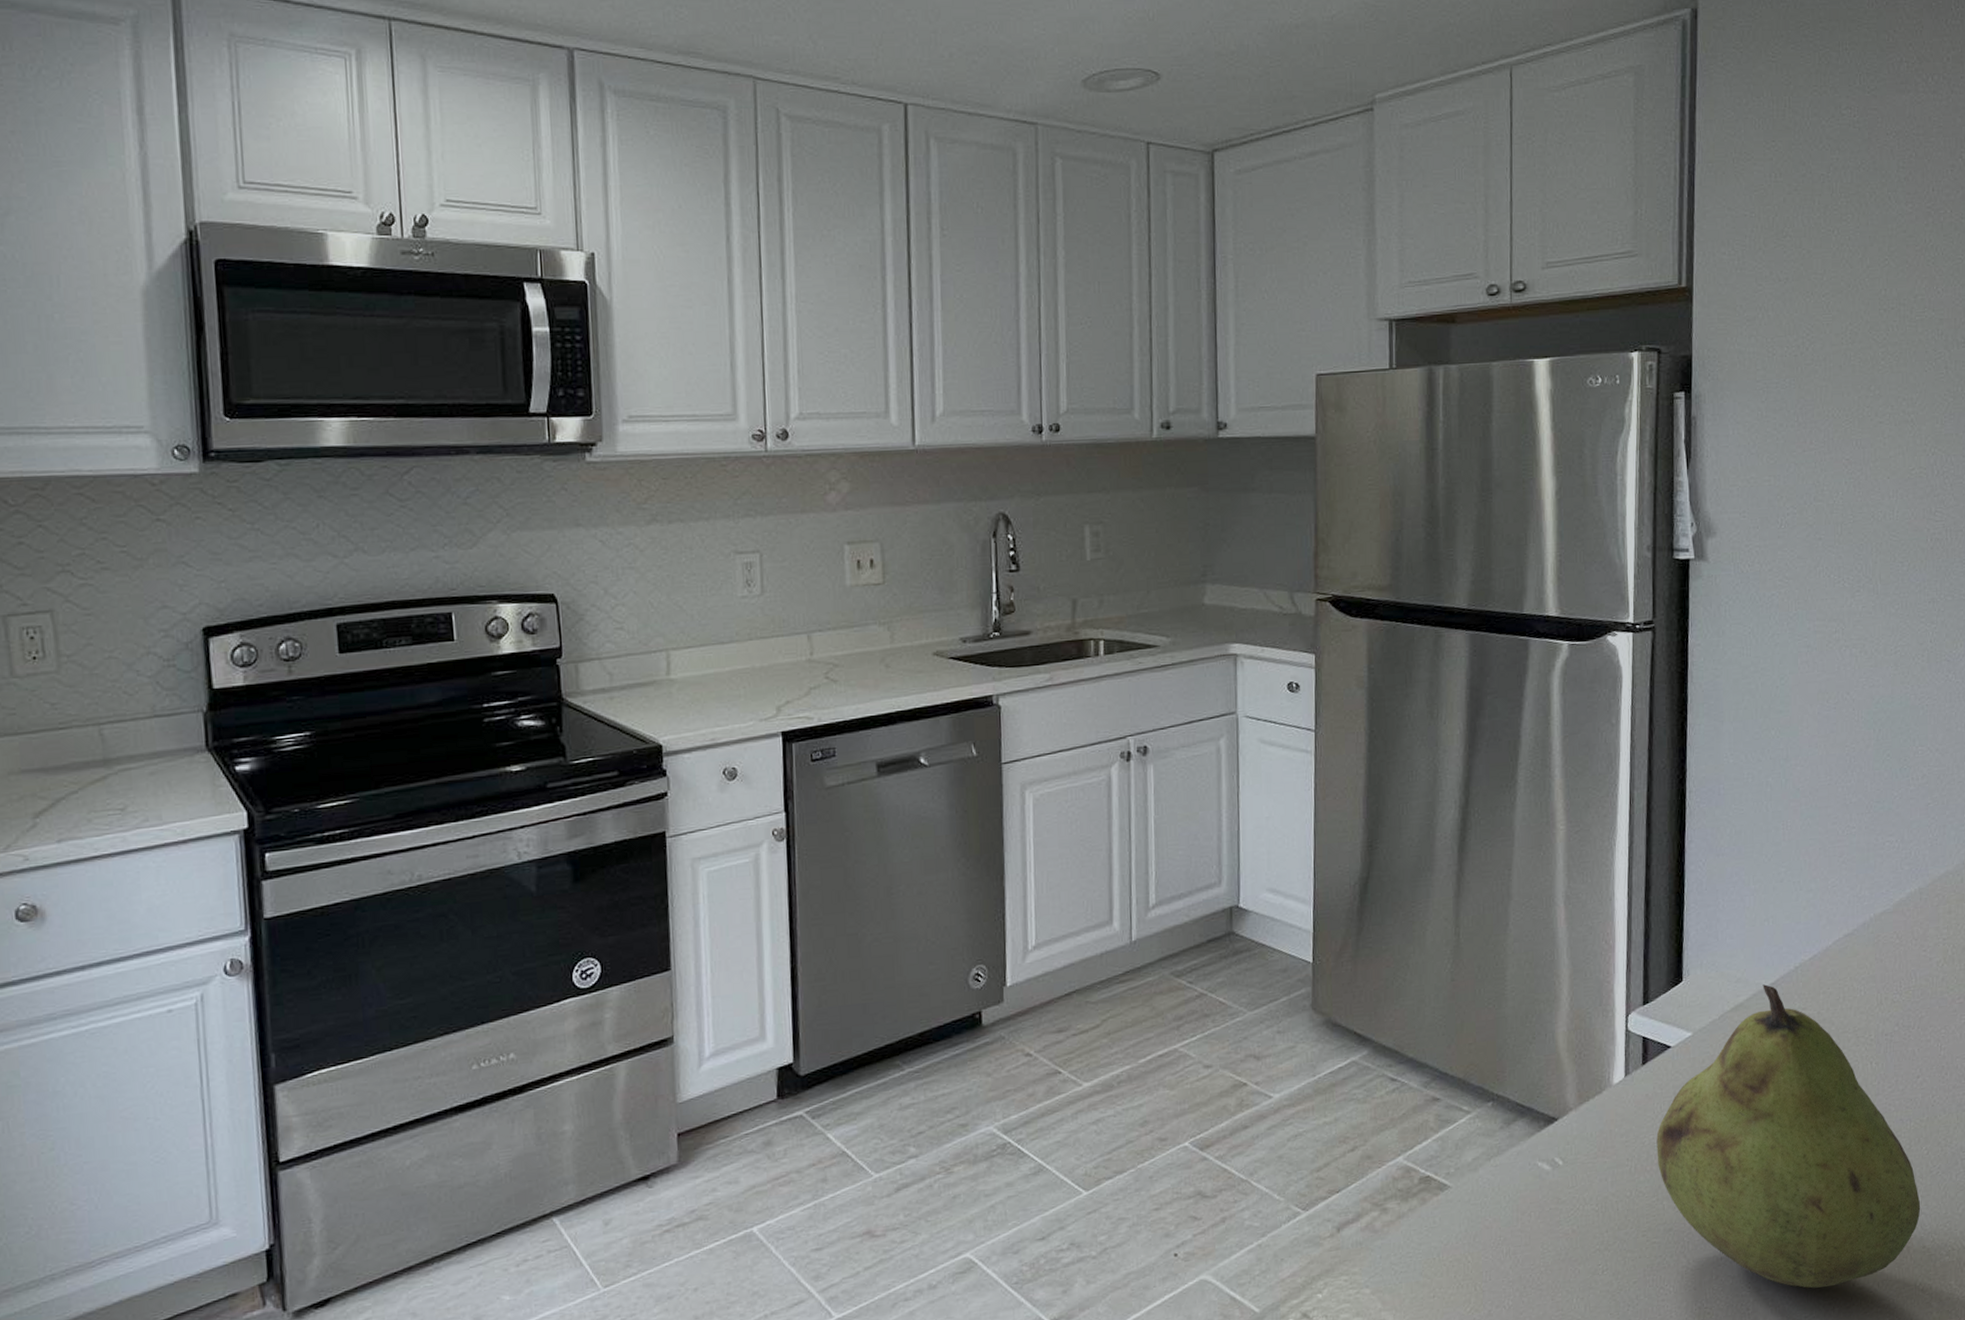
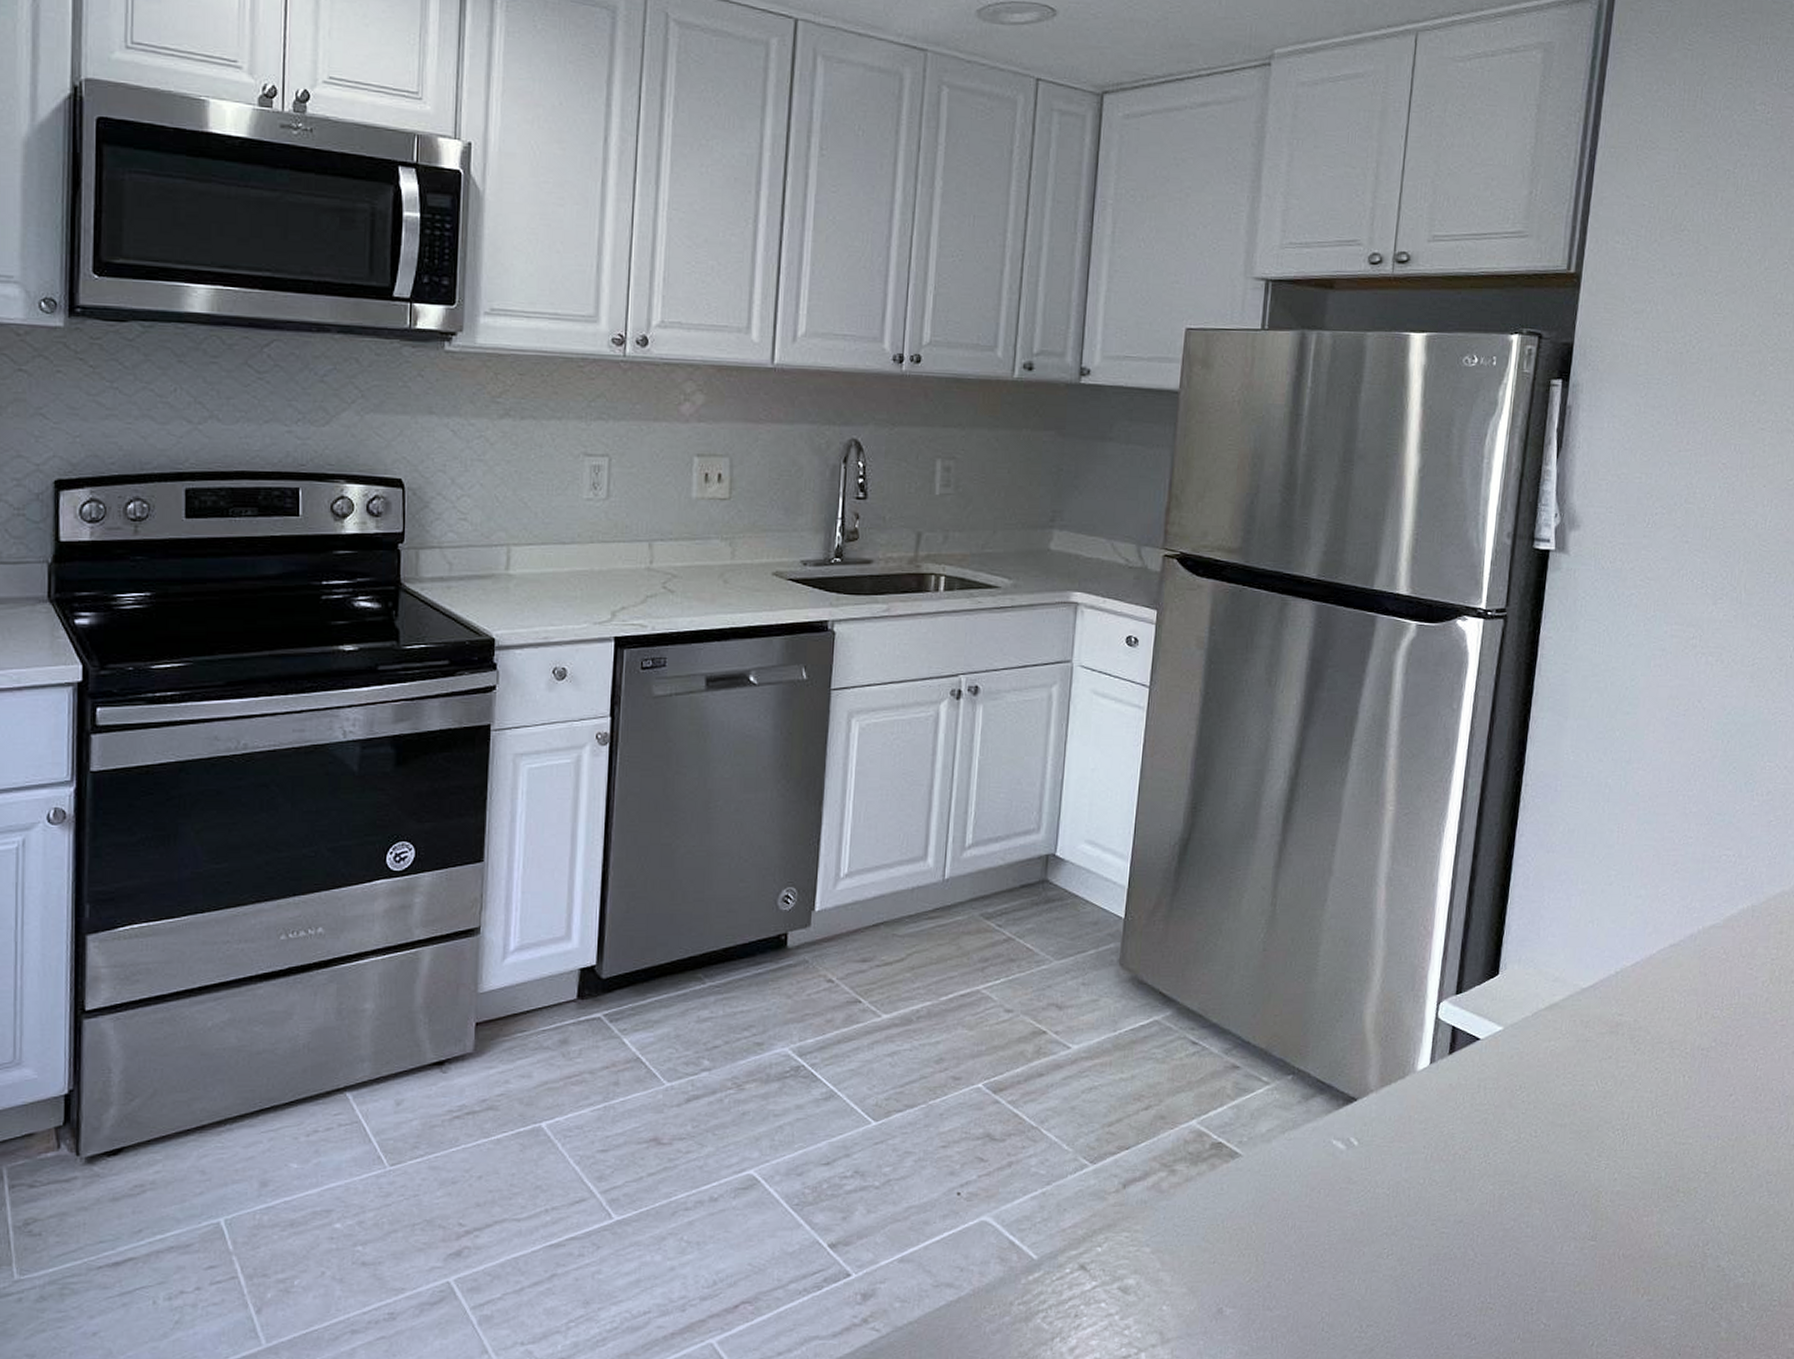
fruit: present [1656,984,1921,1288] -> none [1454,986,1720,1296]

